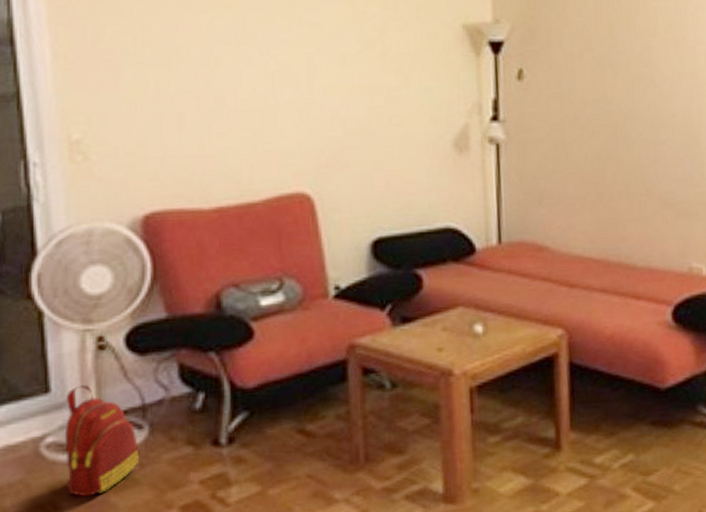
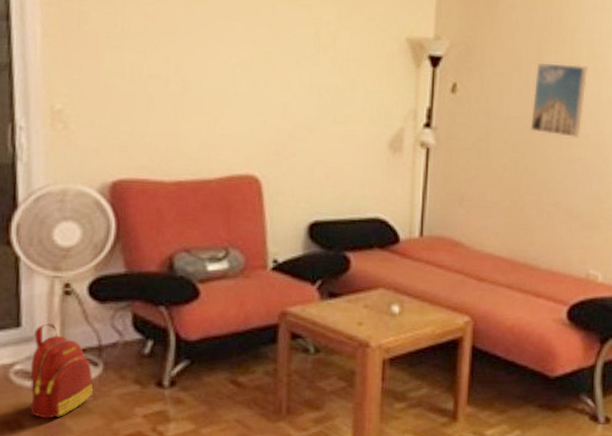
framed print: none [608,37,666,118] -> present [530,63,587,139]

